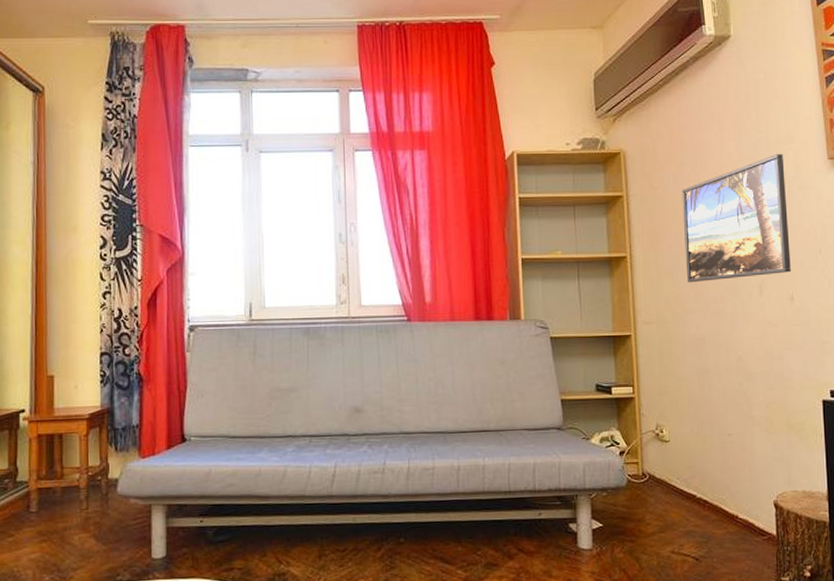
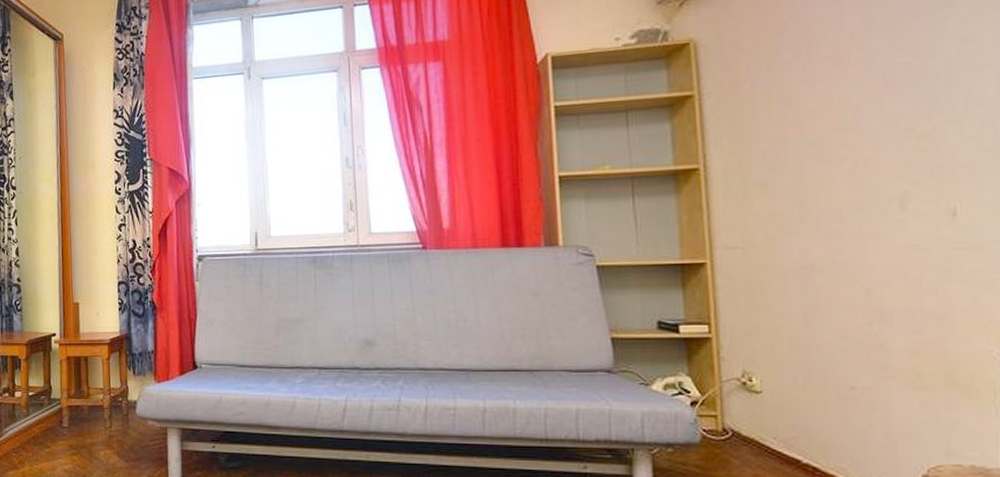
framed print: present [682,154,791,283] -> none [779,24,952,198]

